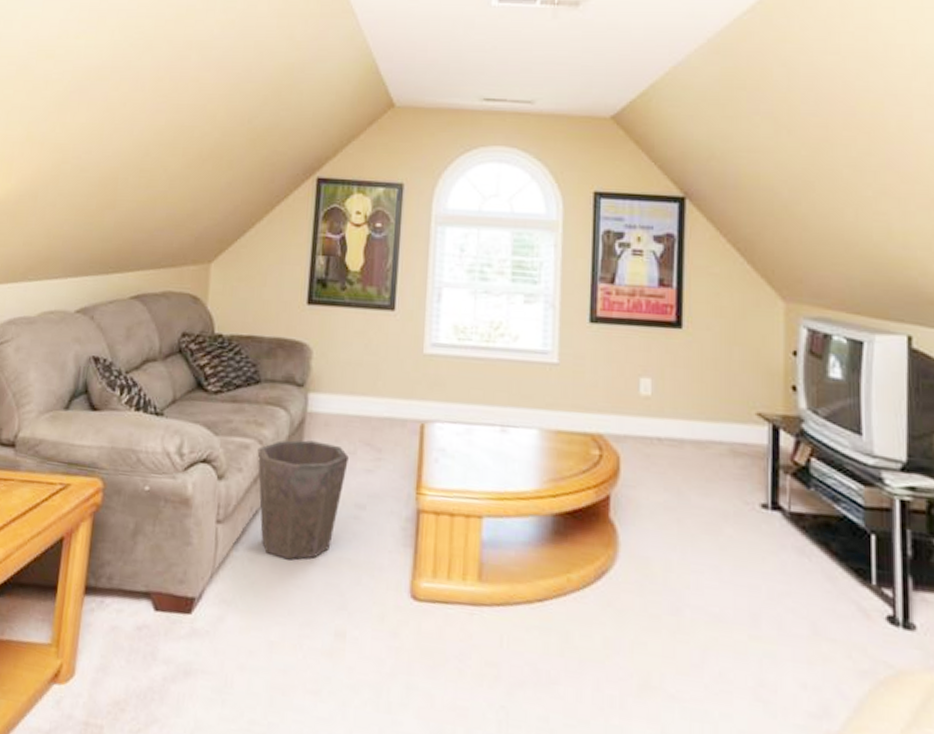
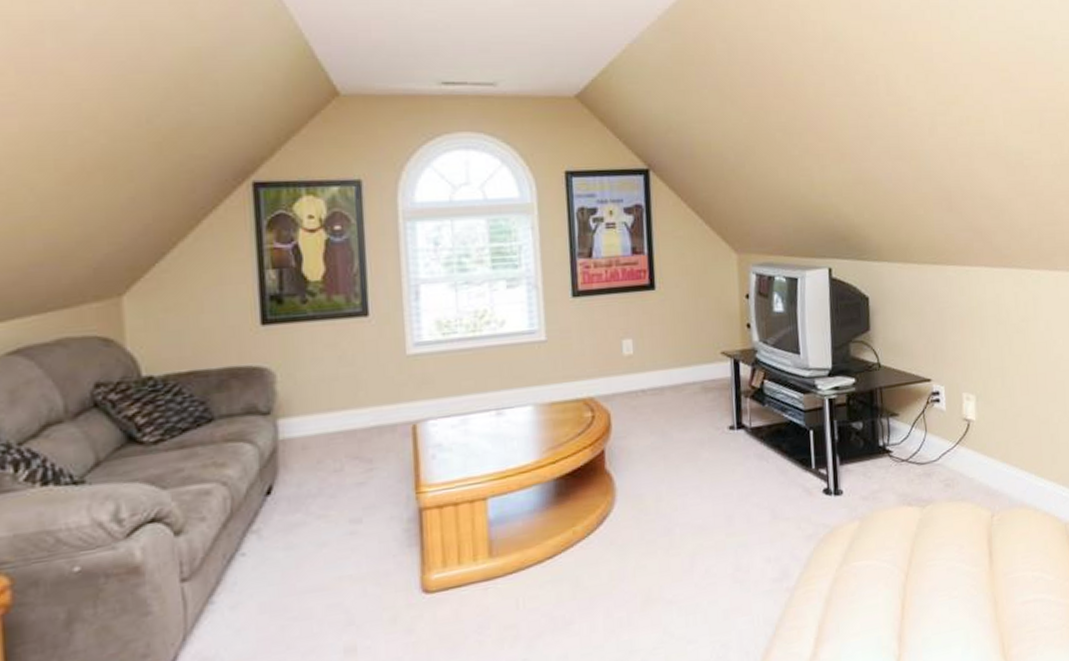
waste bin: present [257,440,349,560] -> none [222,466,336,597]

